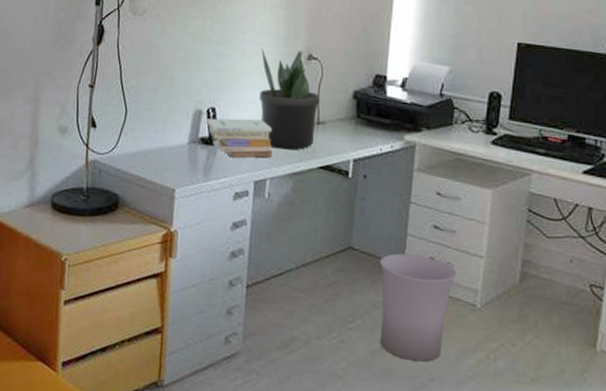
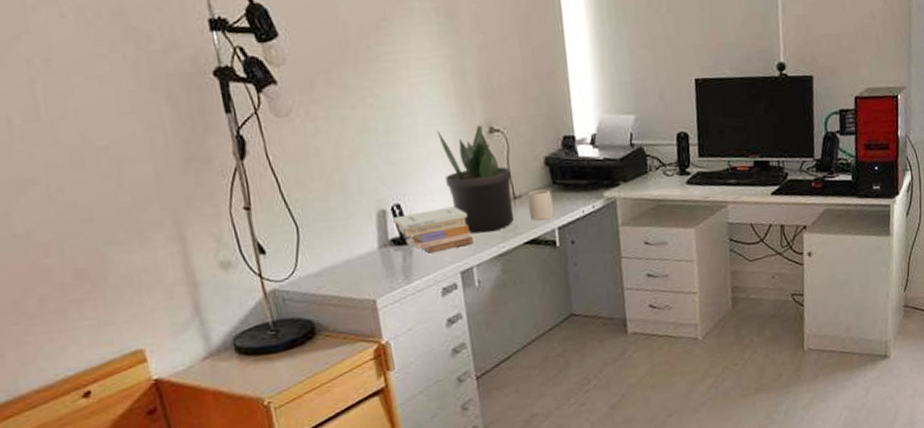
mug: none [329,119,355,150] -> present [527,189,554,221]
waste bin: present [380,253,457,362] -> none [603,305,676,405]

